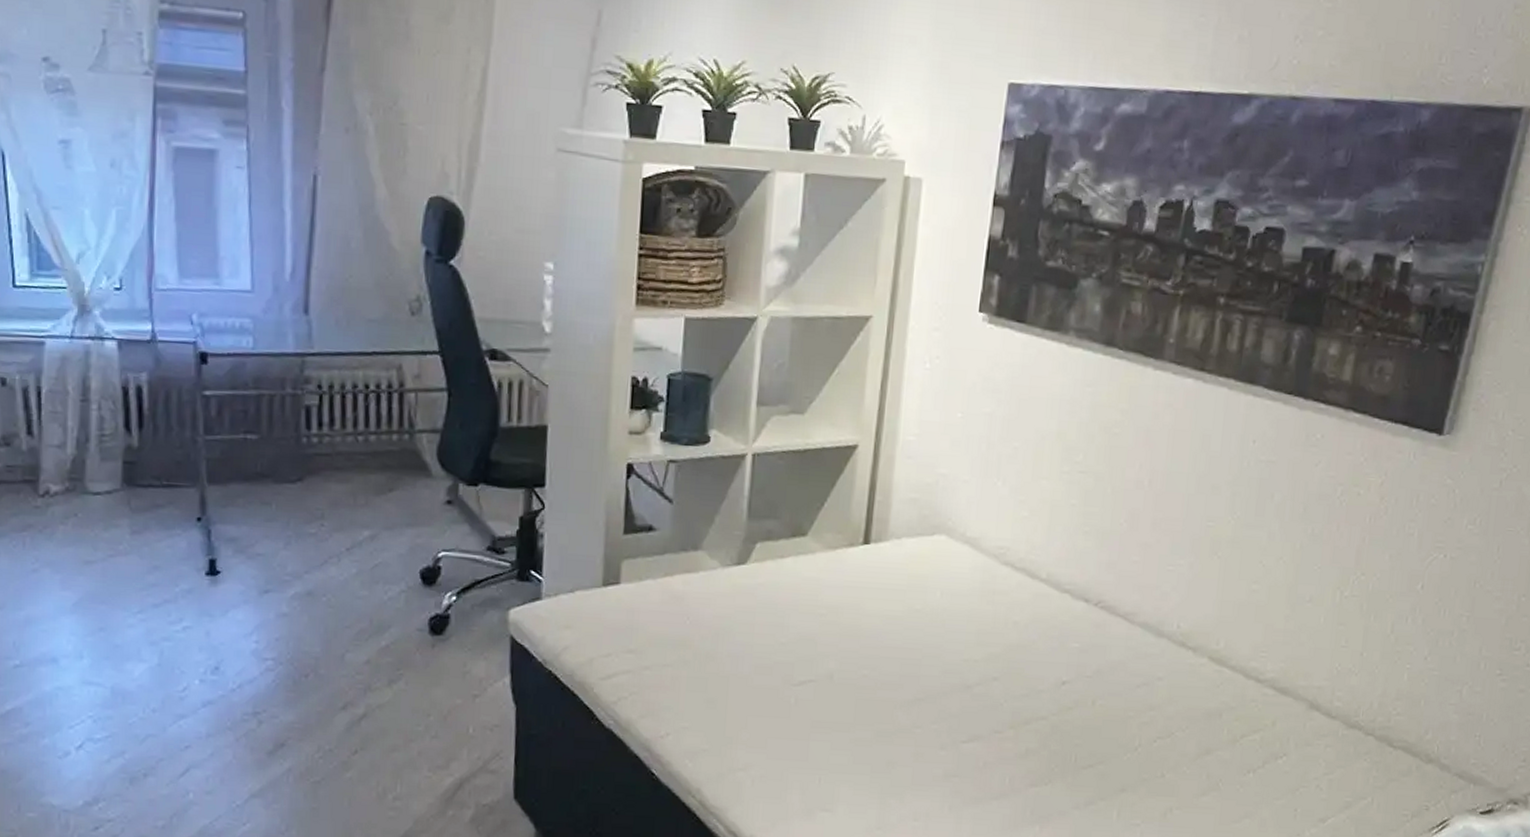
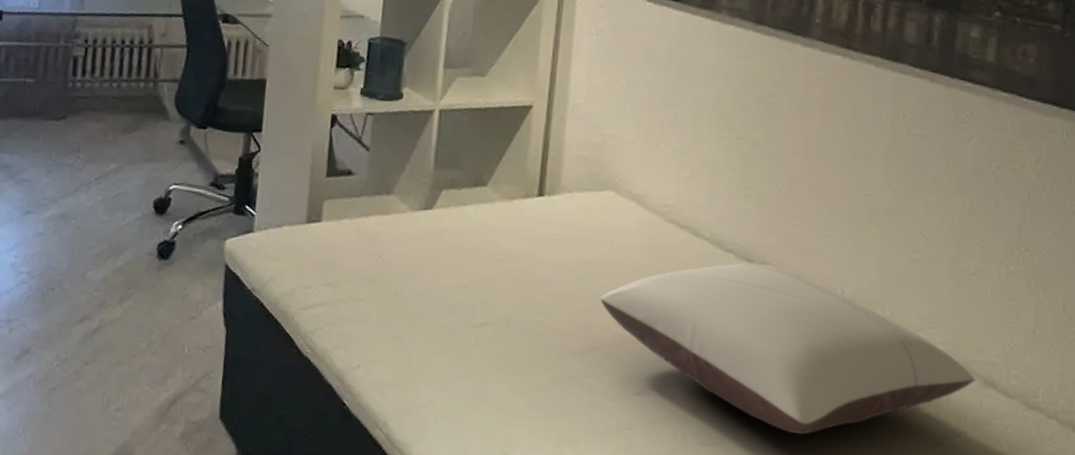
pillow: none [929,601,1301,768] -> present [600,261,975,435]

